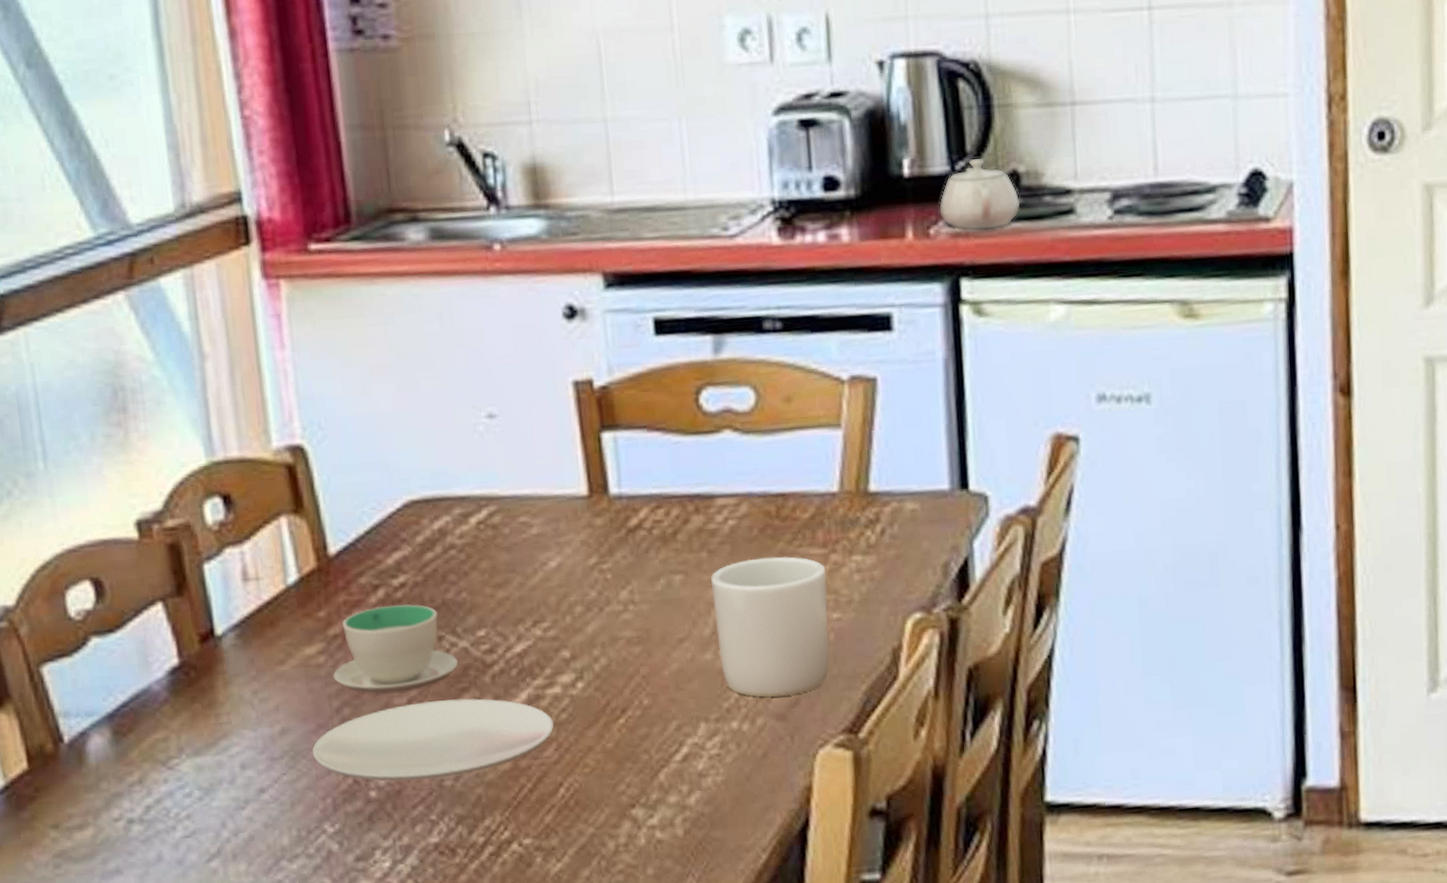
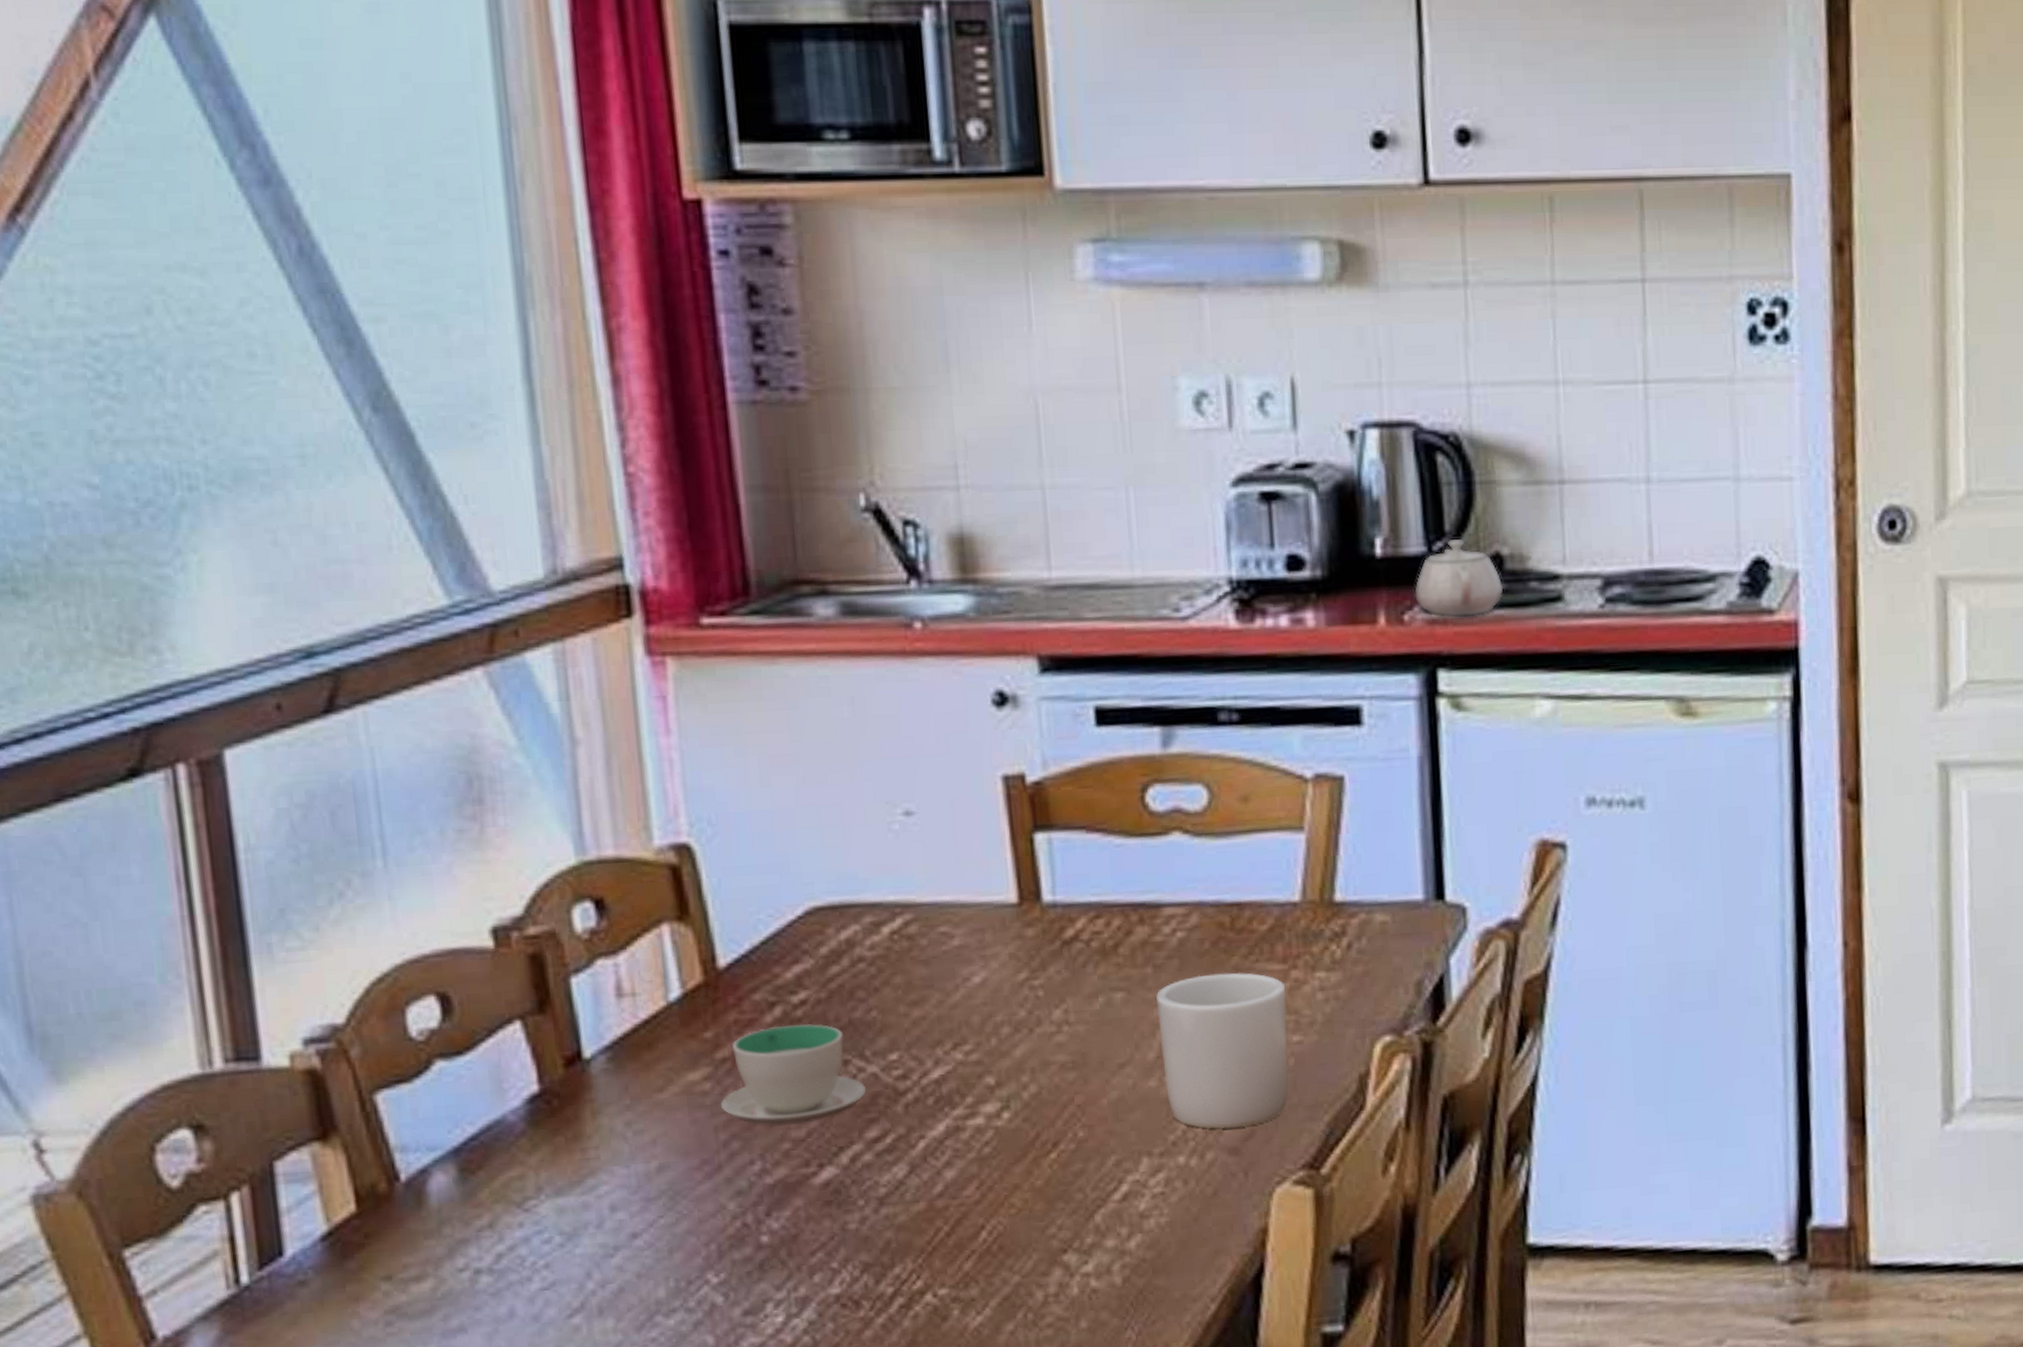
plate: present [312,698,554,782] -> none [694,1130,975,1225]

